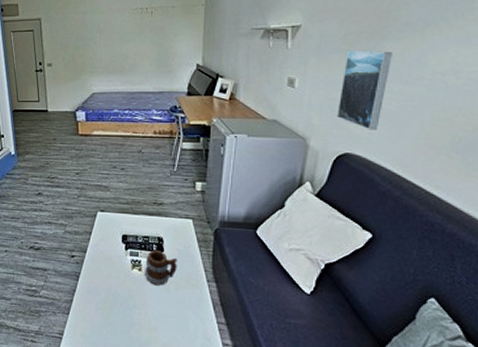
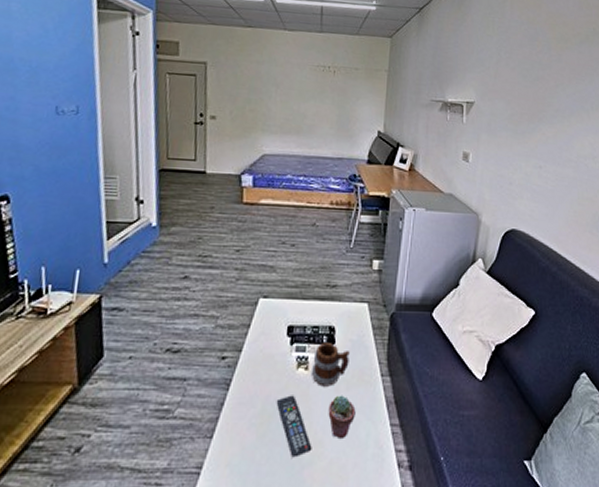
remote control: none [116,289,148,338] -> present [276,395,312,458]
potted succulent: none [160,293,185,328] -> present [328,395,356,438]
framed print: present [336,50,392,131] -> none [504,129,548,208]

